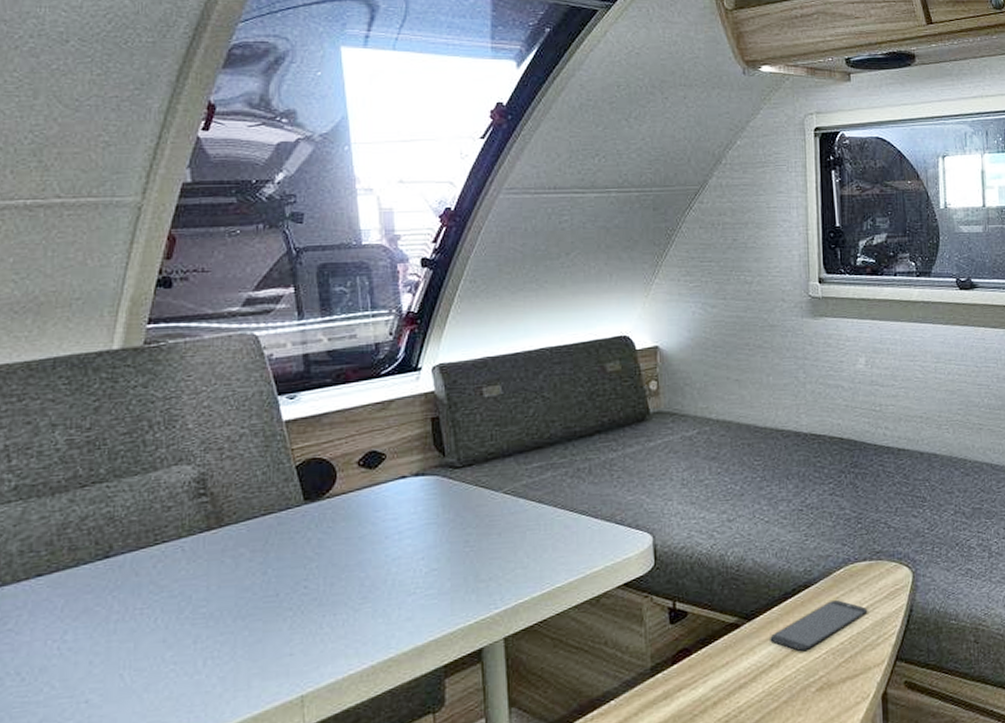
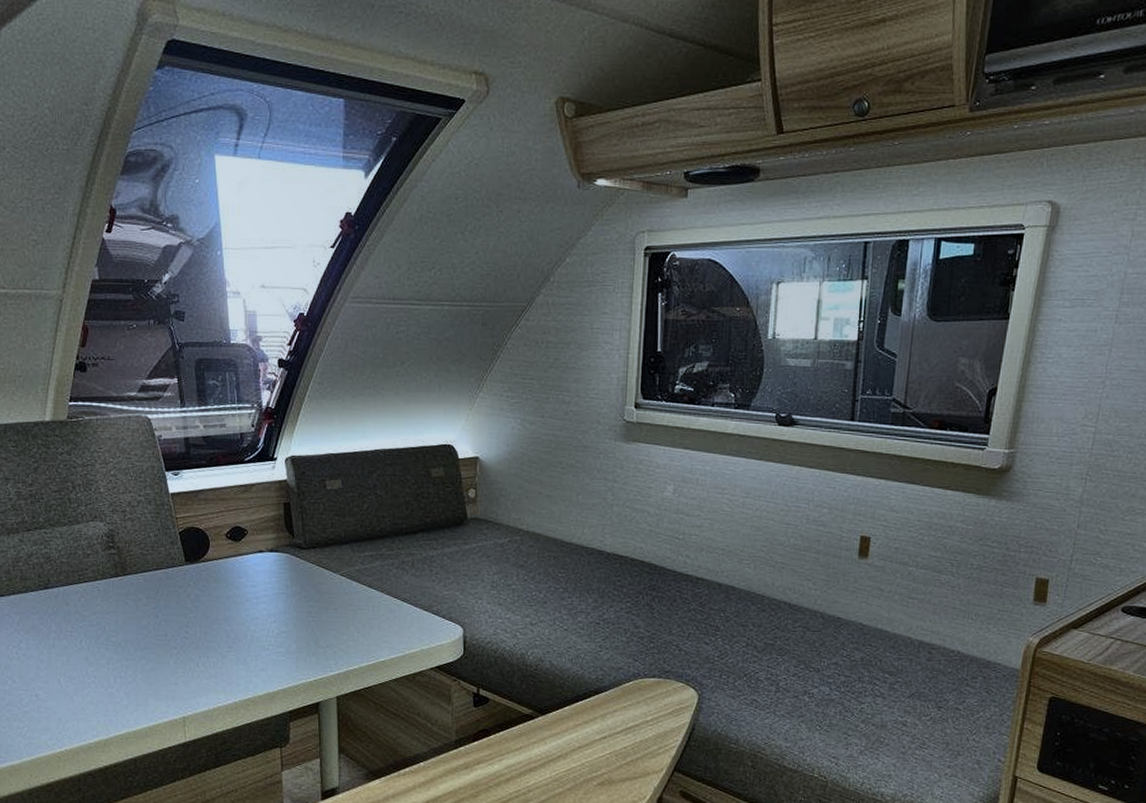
smartphone: present [770,600,868,652] -> none [560,709,652,749]

